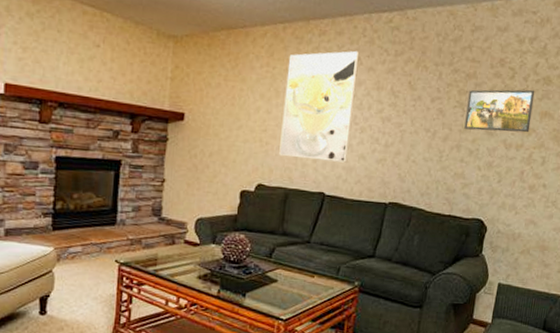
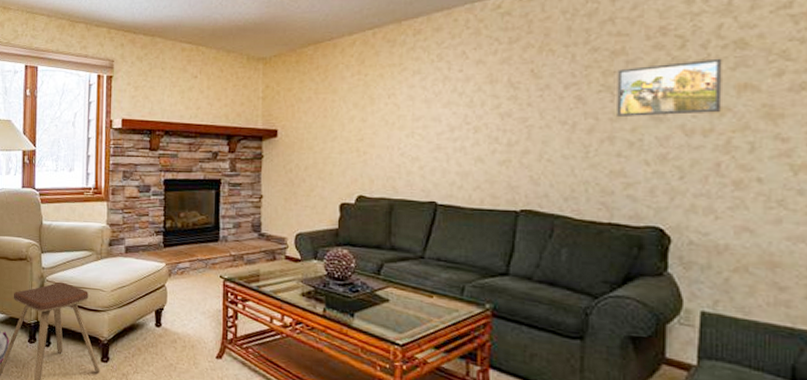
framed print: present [279,50,360,163] -> none [379,44,464,167]

